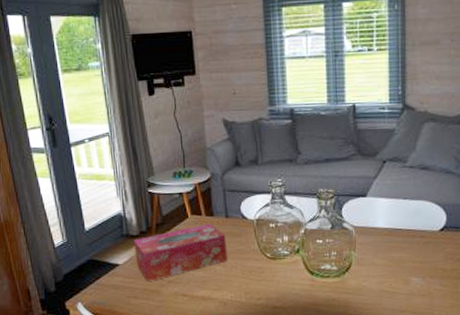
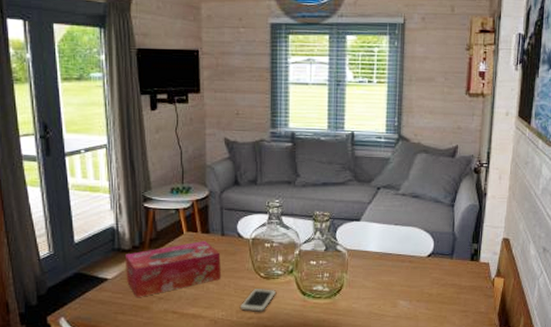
cell phone: none [247,268,284,293] -> present [239,287,277,312]

